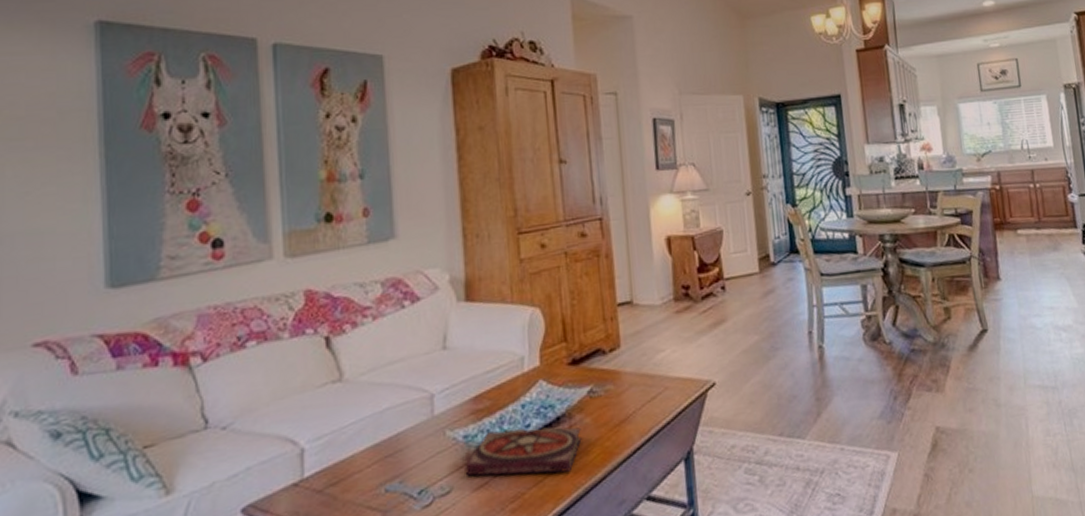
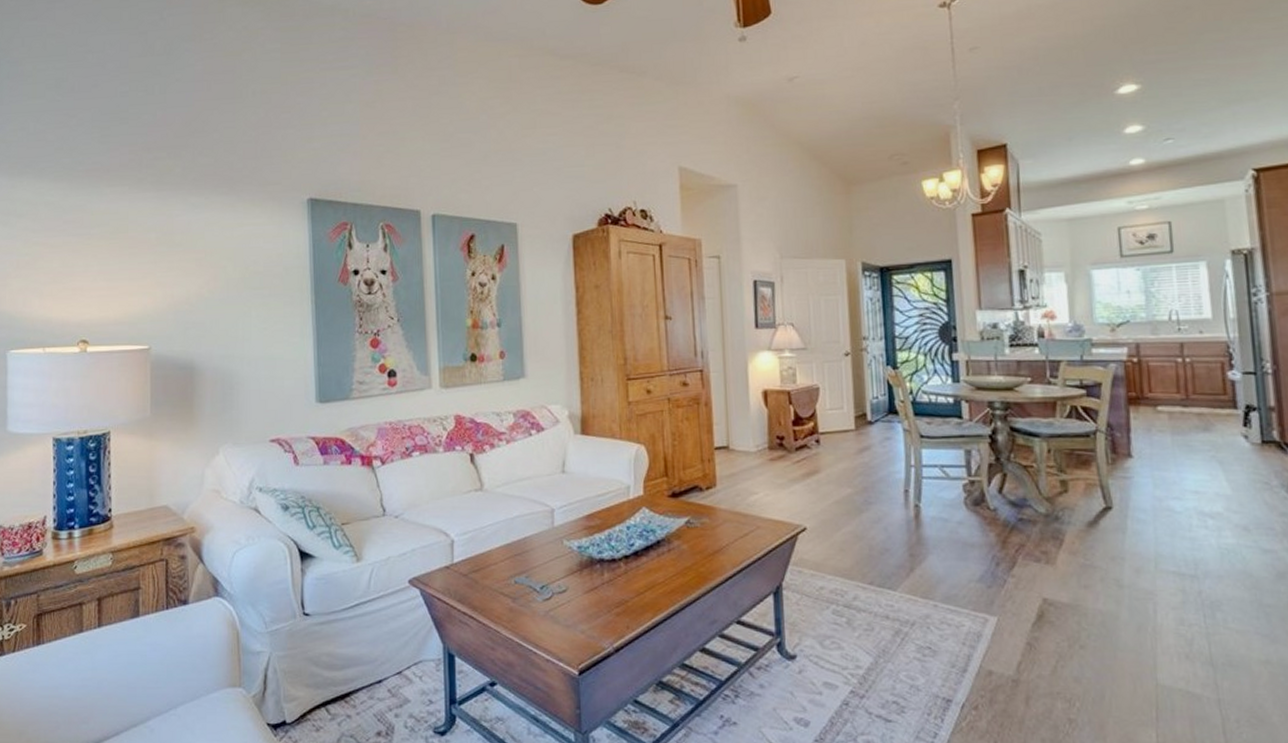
book: present [465,427,582,477] -> none [578,546,679,588]

